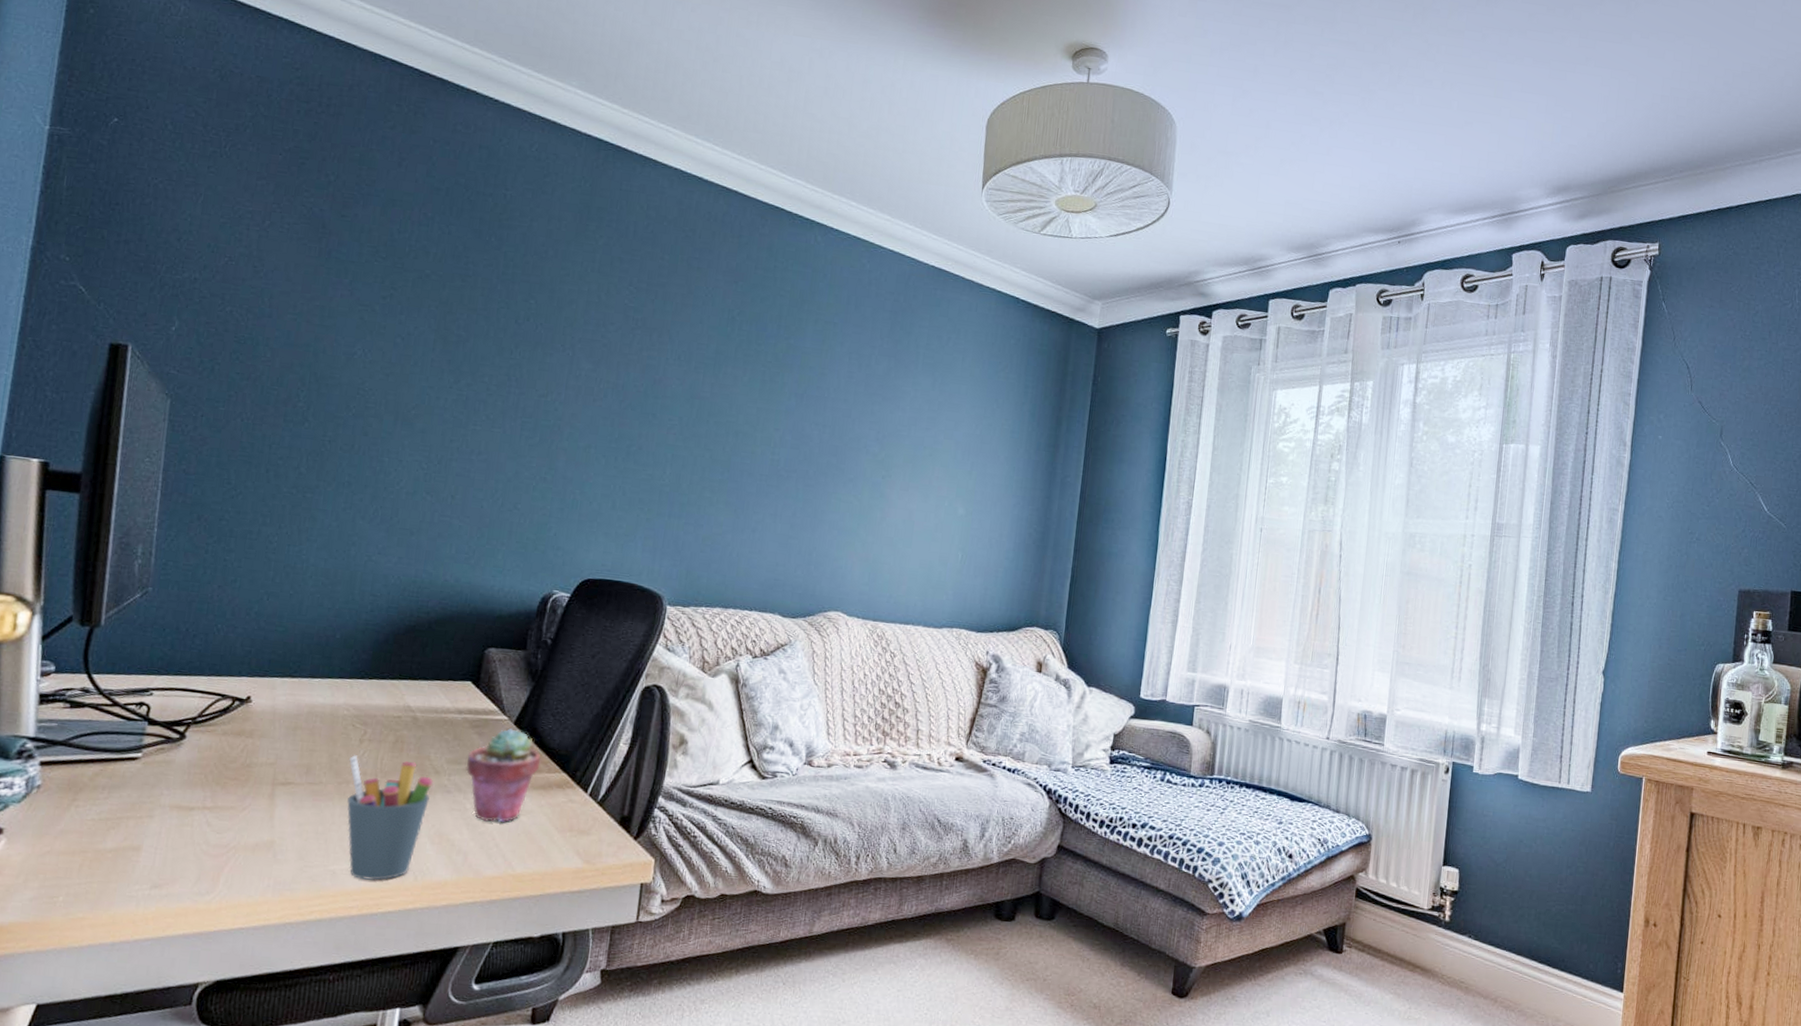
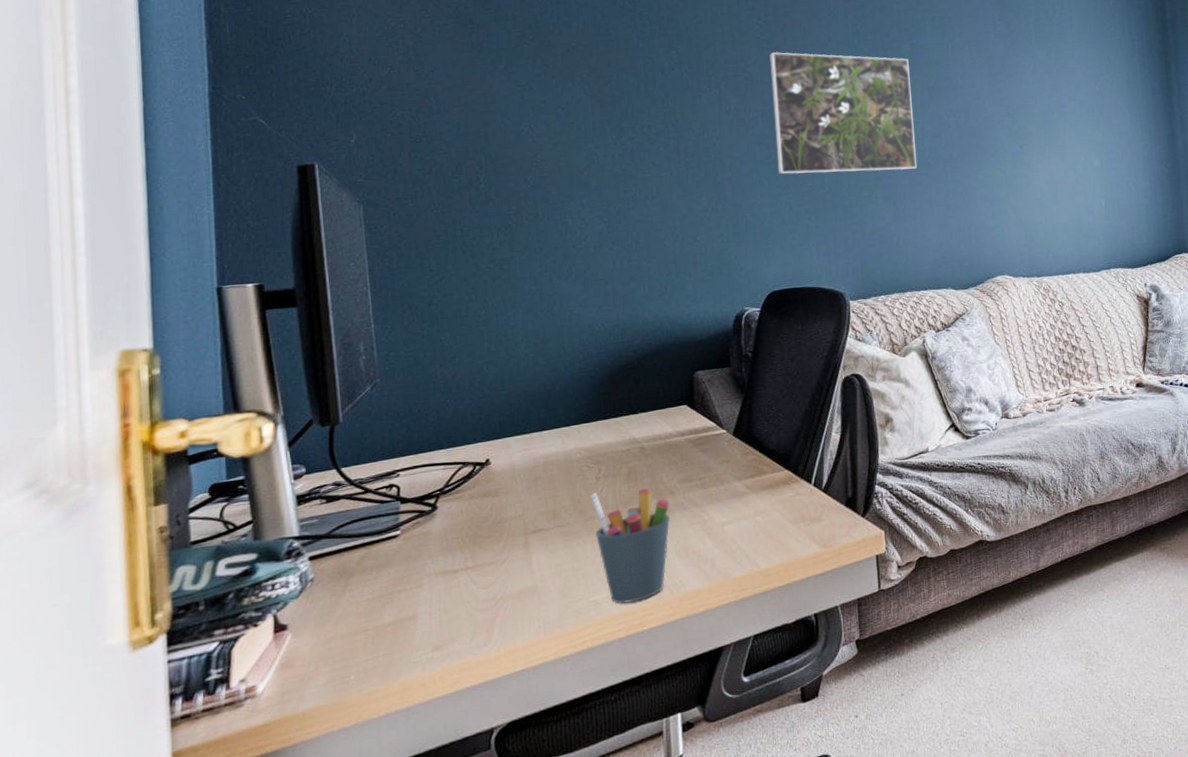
potted succulent: present [465,728,541,823] -> none [696,440,764,528]
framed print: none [618,323,782,478] -> present [769,51,917,175]

